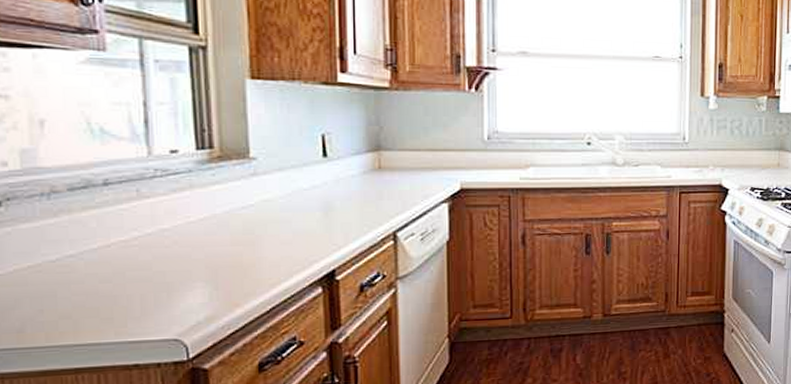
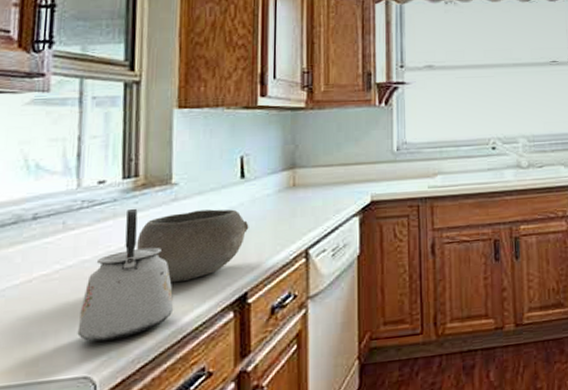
kettle: none [163,180,261,307] -> present [77,208,174,342]
bowl: none [218,187,334,257] -> present [137,209,249,283]

